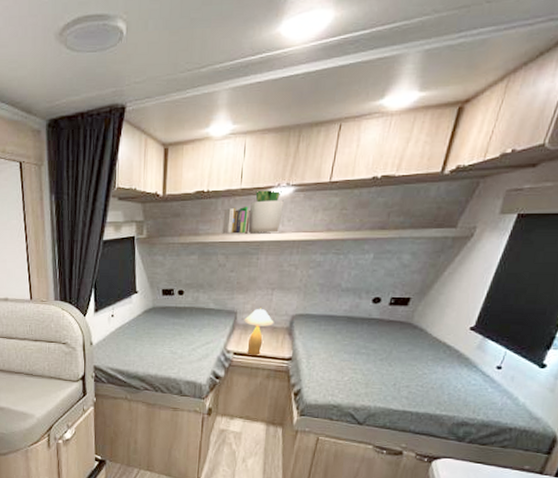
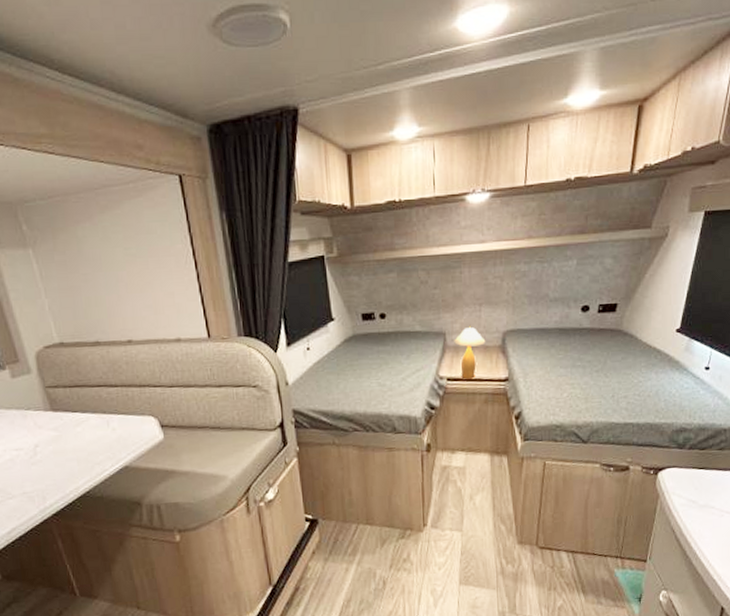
books: present [222,207,250,234] -> none [419,216,448,247]
planter: present [248,189,284,233] -> none [446,196,481,244]

